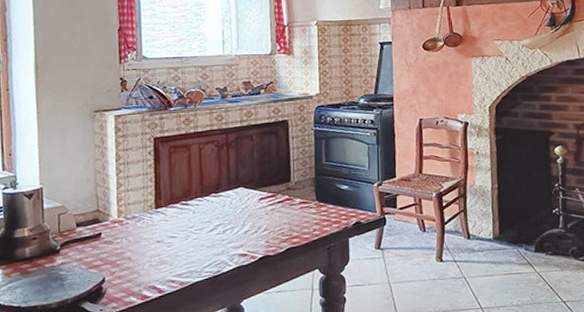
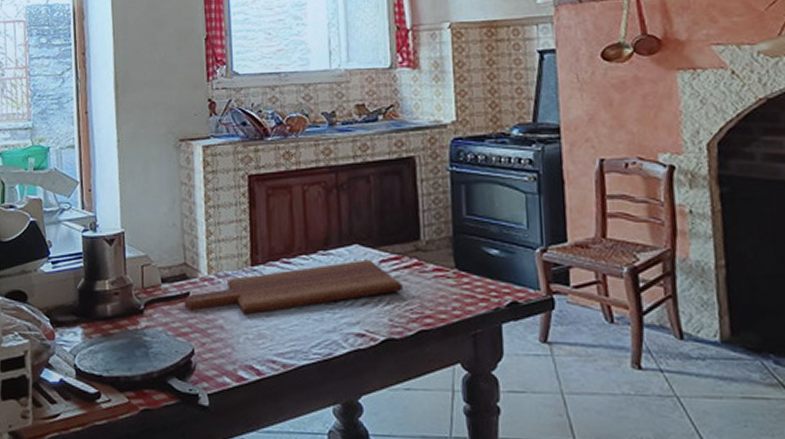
cutting board: none [97,198,277,247] -> present [184,259,403,315]

